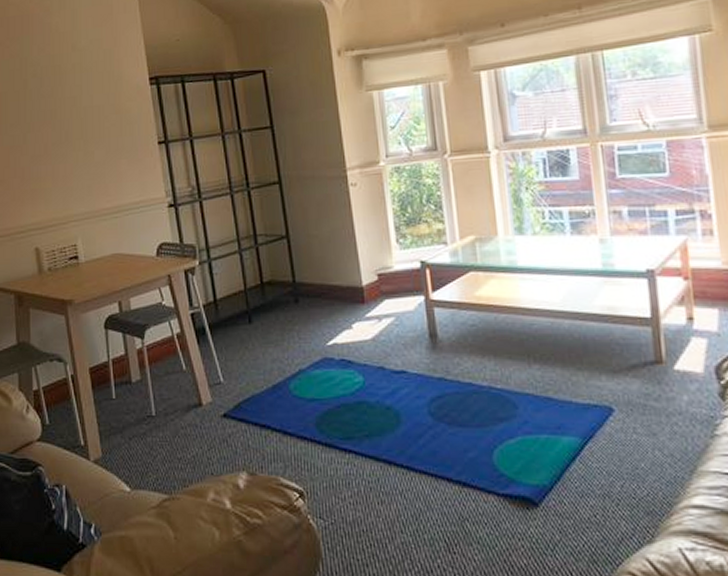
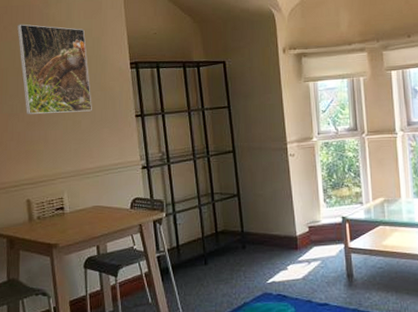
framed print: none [16,37,106,147] -> present [17,24,92,115]

